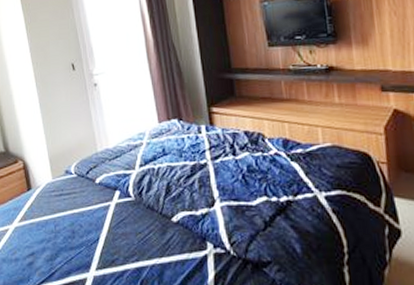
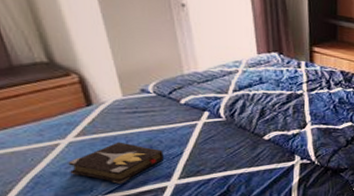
hardback book: none [13,226,83,273] -> present [68,142,164,184]

